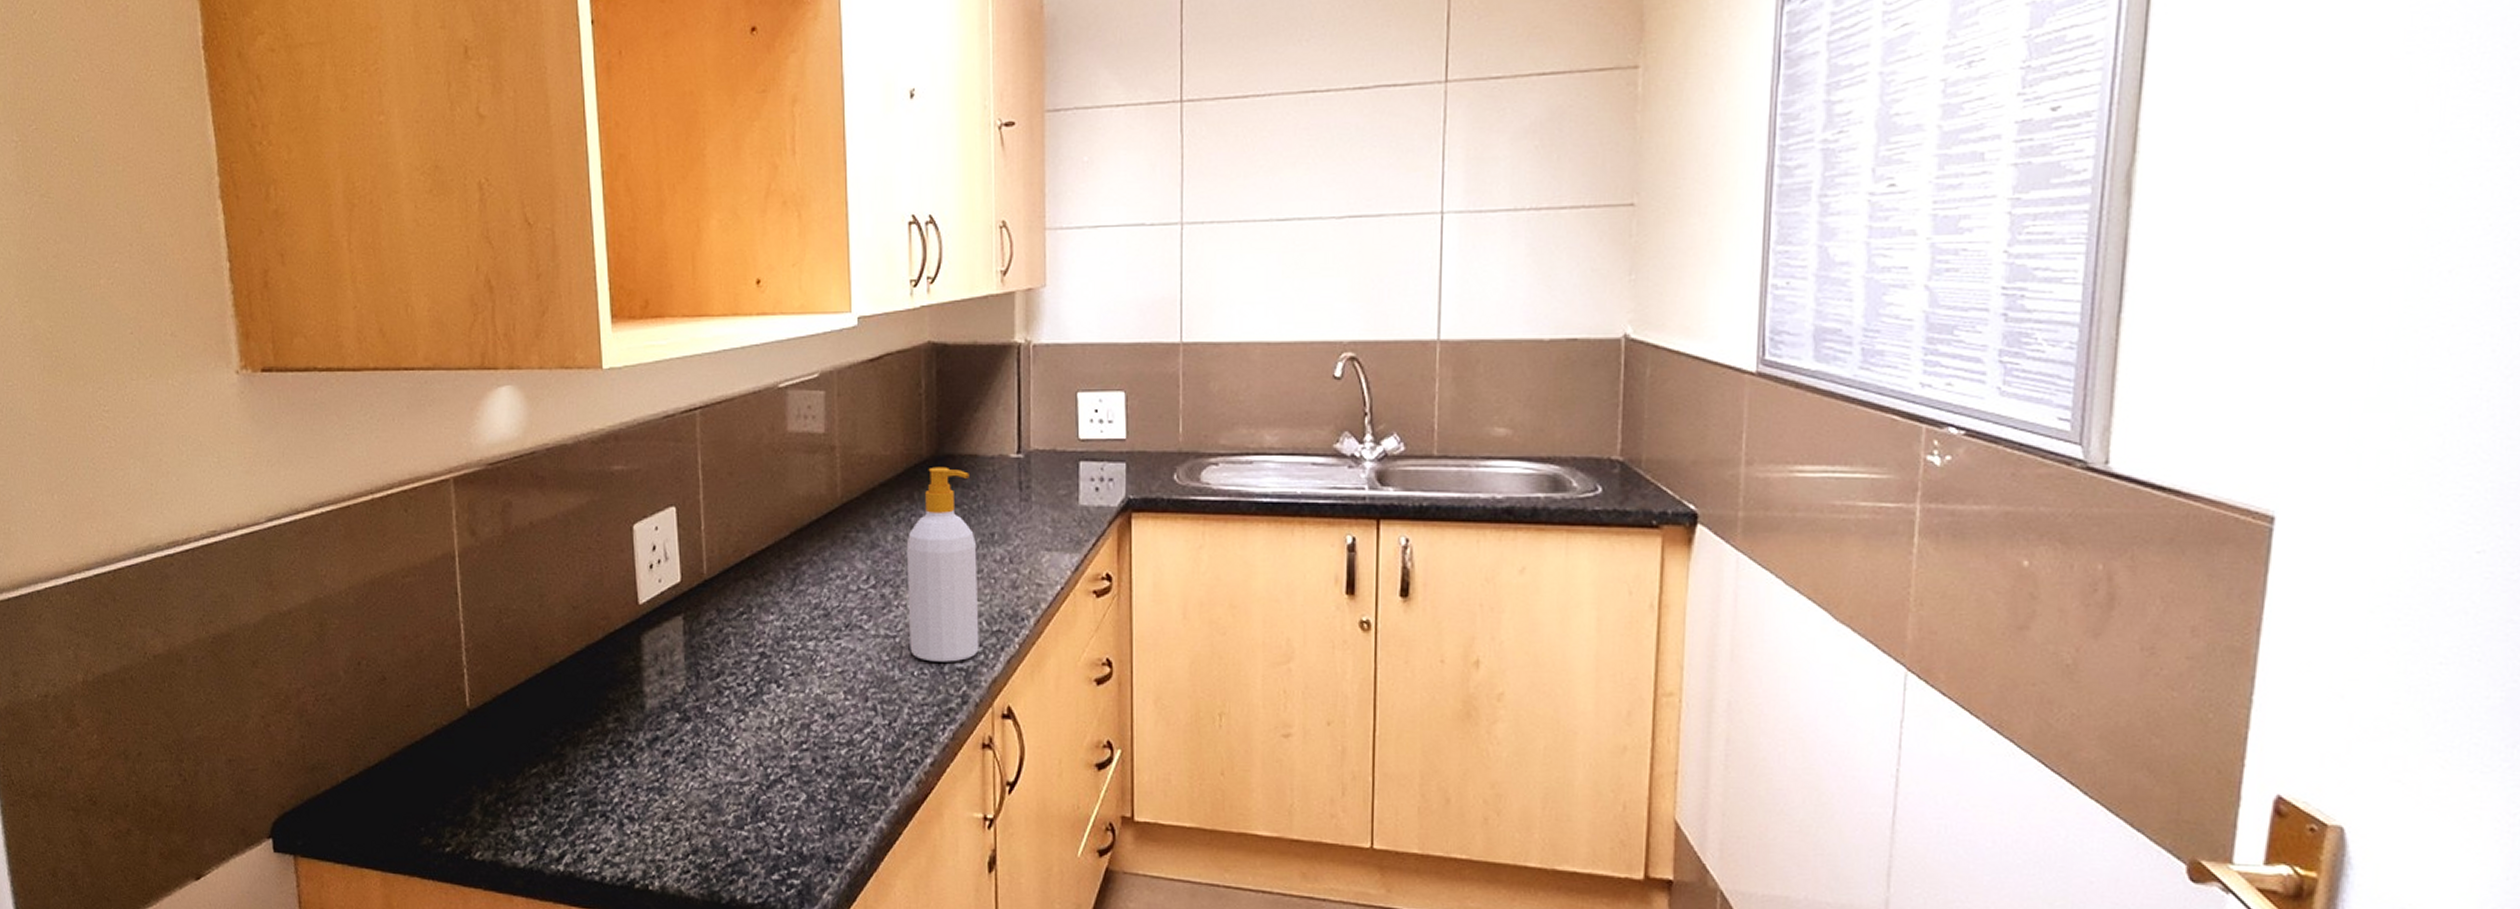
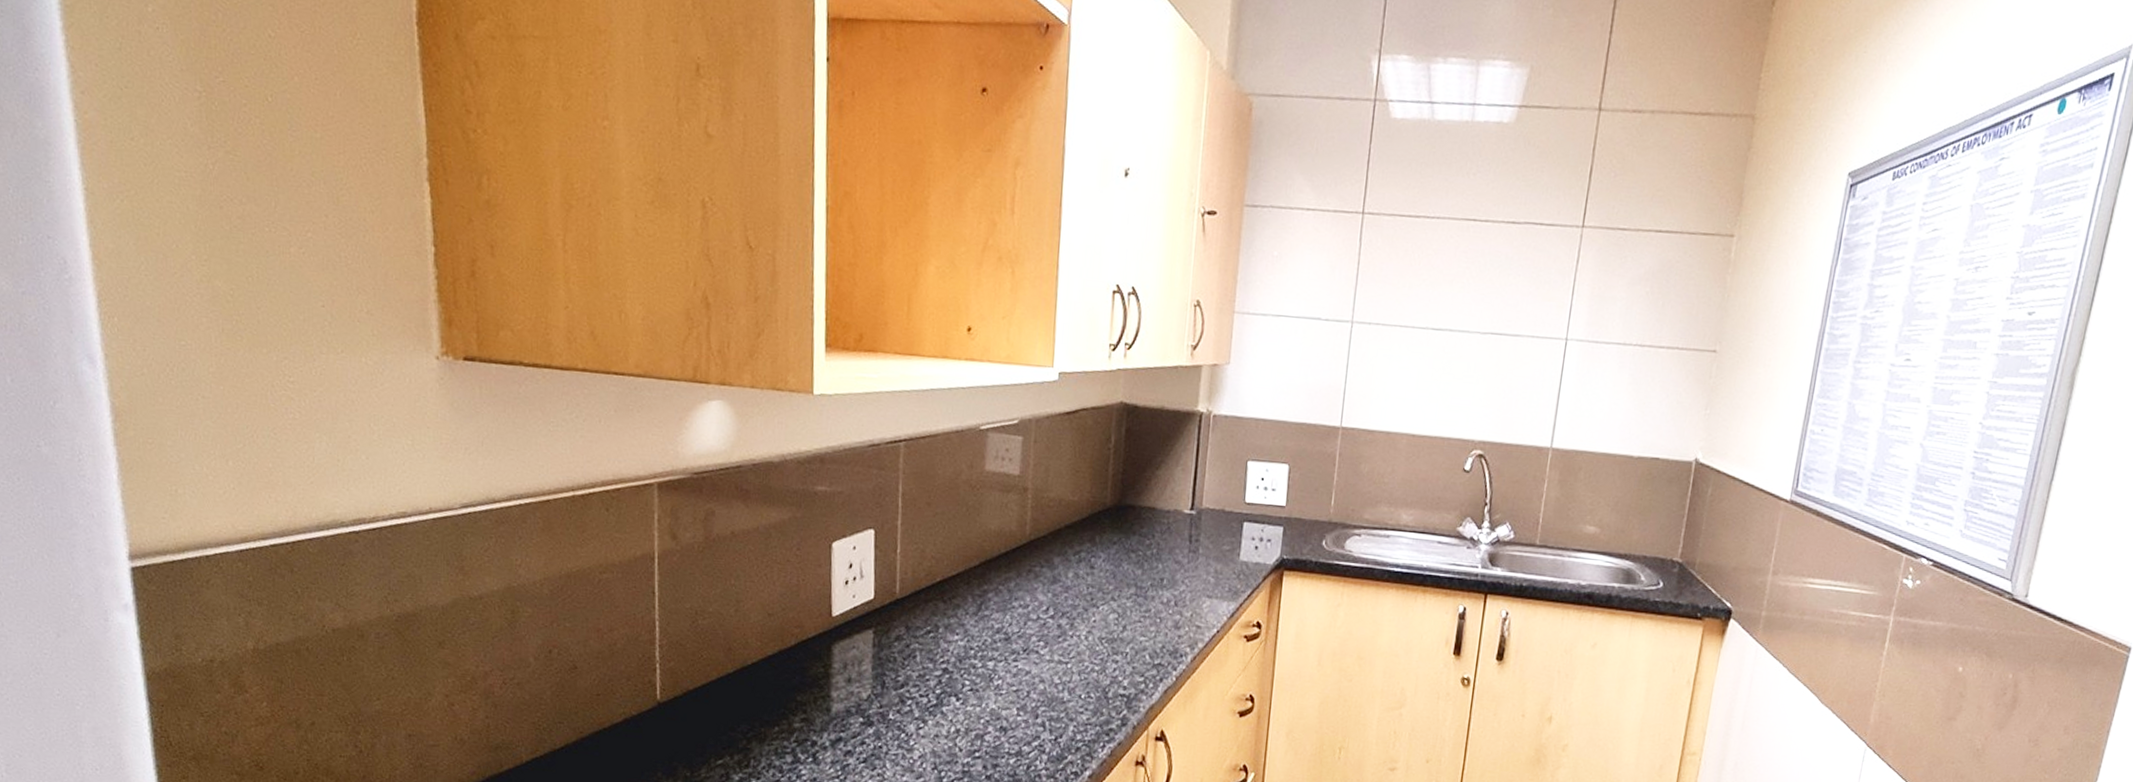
soap bottle: present [906,466,979,662] -> none [1080,515,1147,689]

